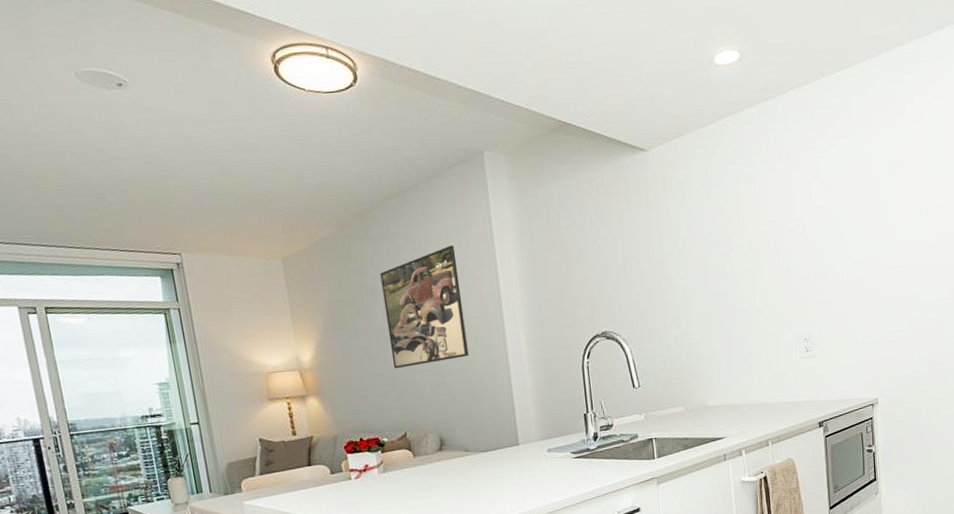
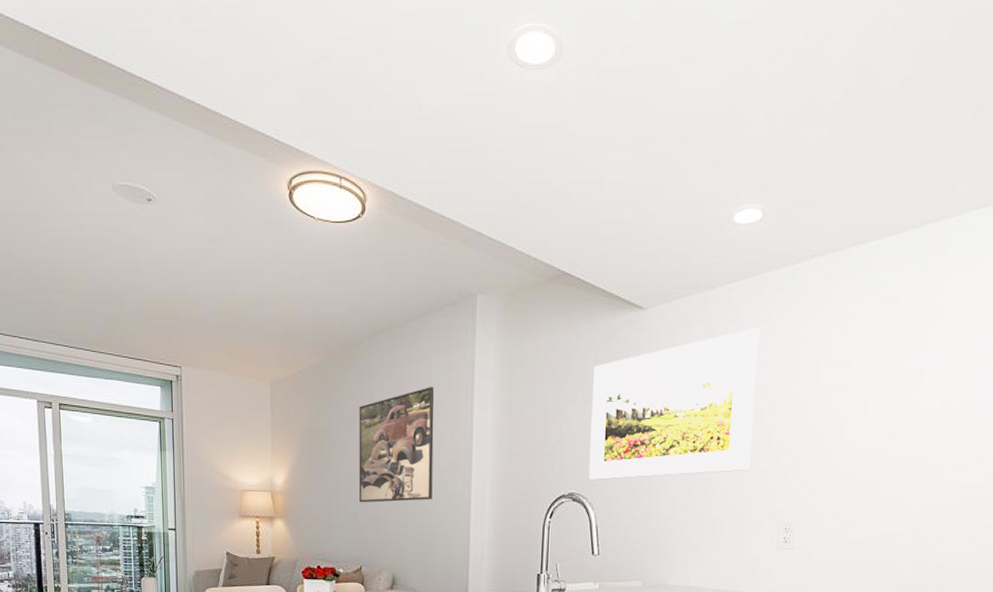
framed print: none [607,158,765,318] -> present [588,327,760,481]

